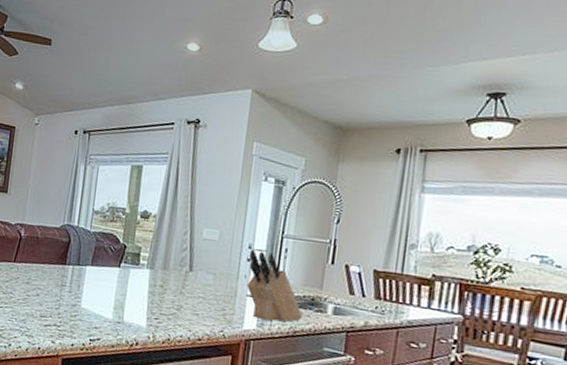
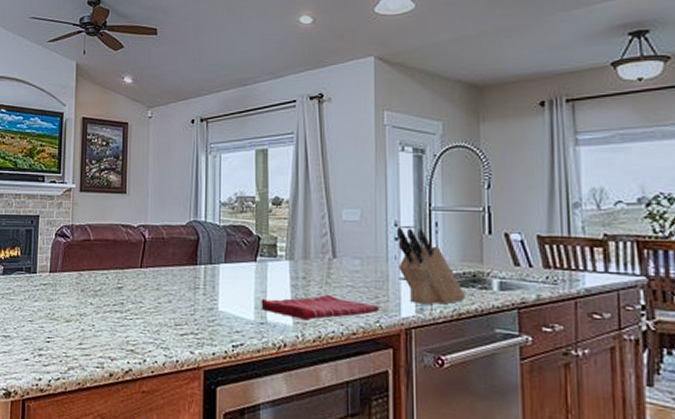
dish towel: none [119,300,225,324] -> present [261,294,379,321]

